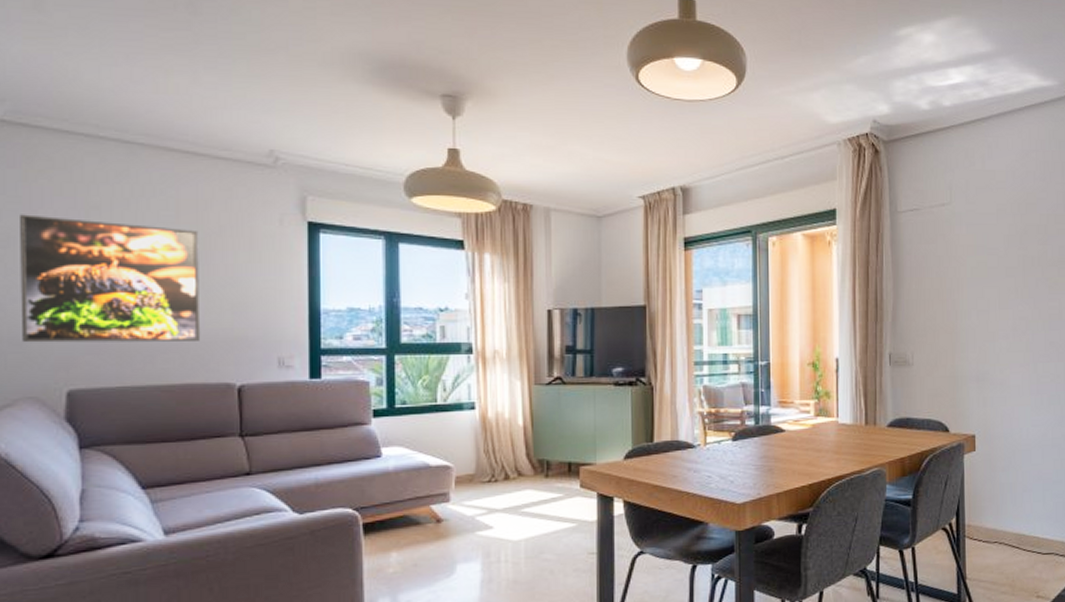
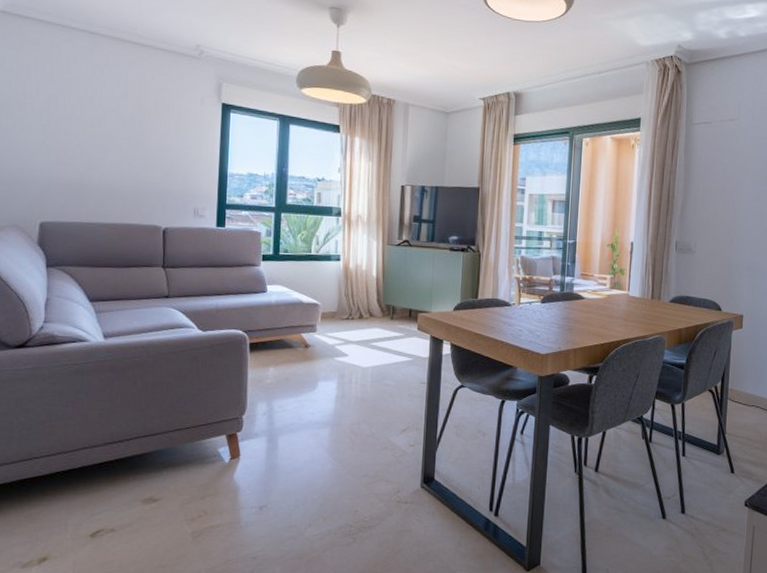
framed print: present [20,214,201,343] -> none [10,84,141,191]

